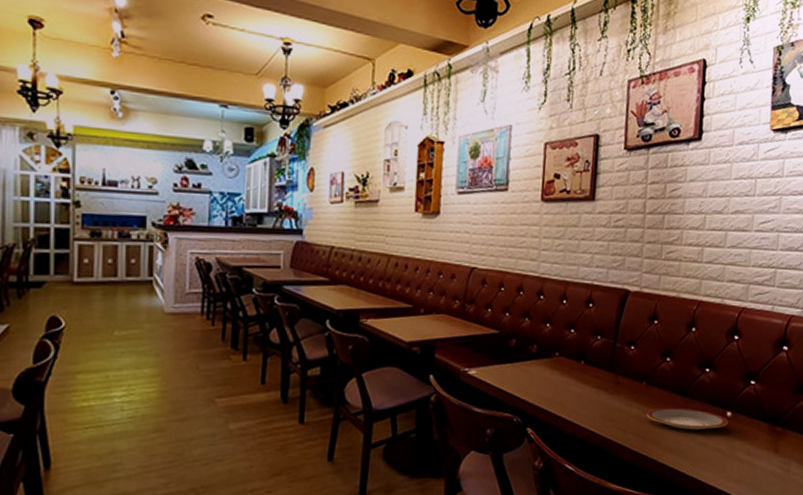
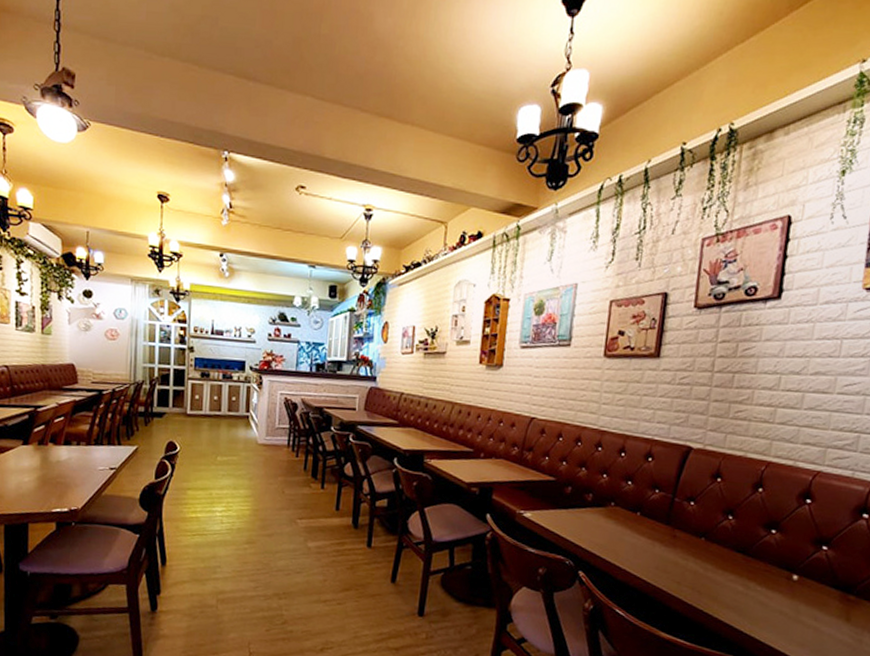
plate: present [646,407,728,430] -> none [703,564,794,591]

